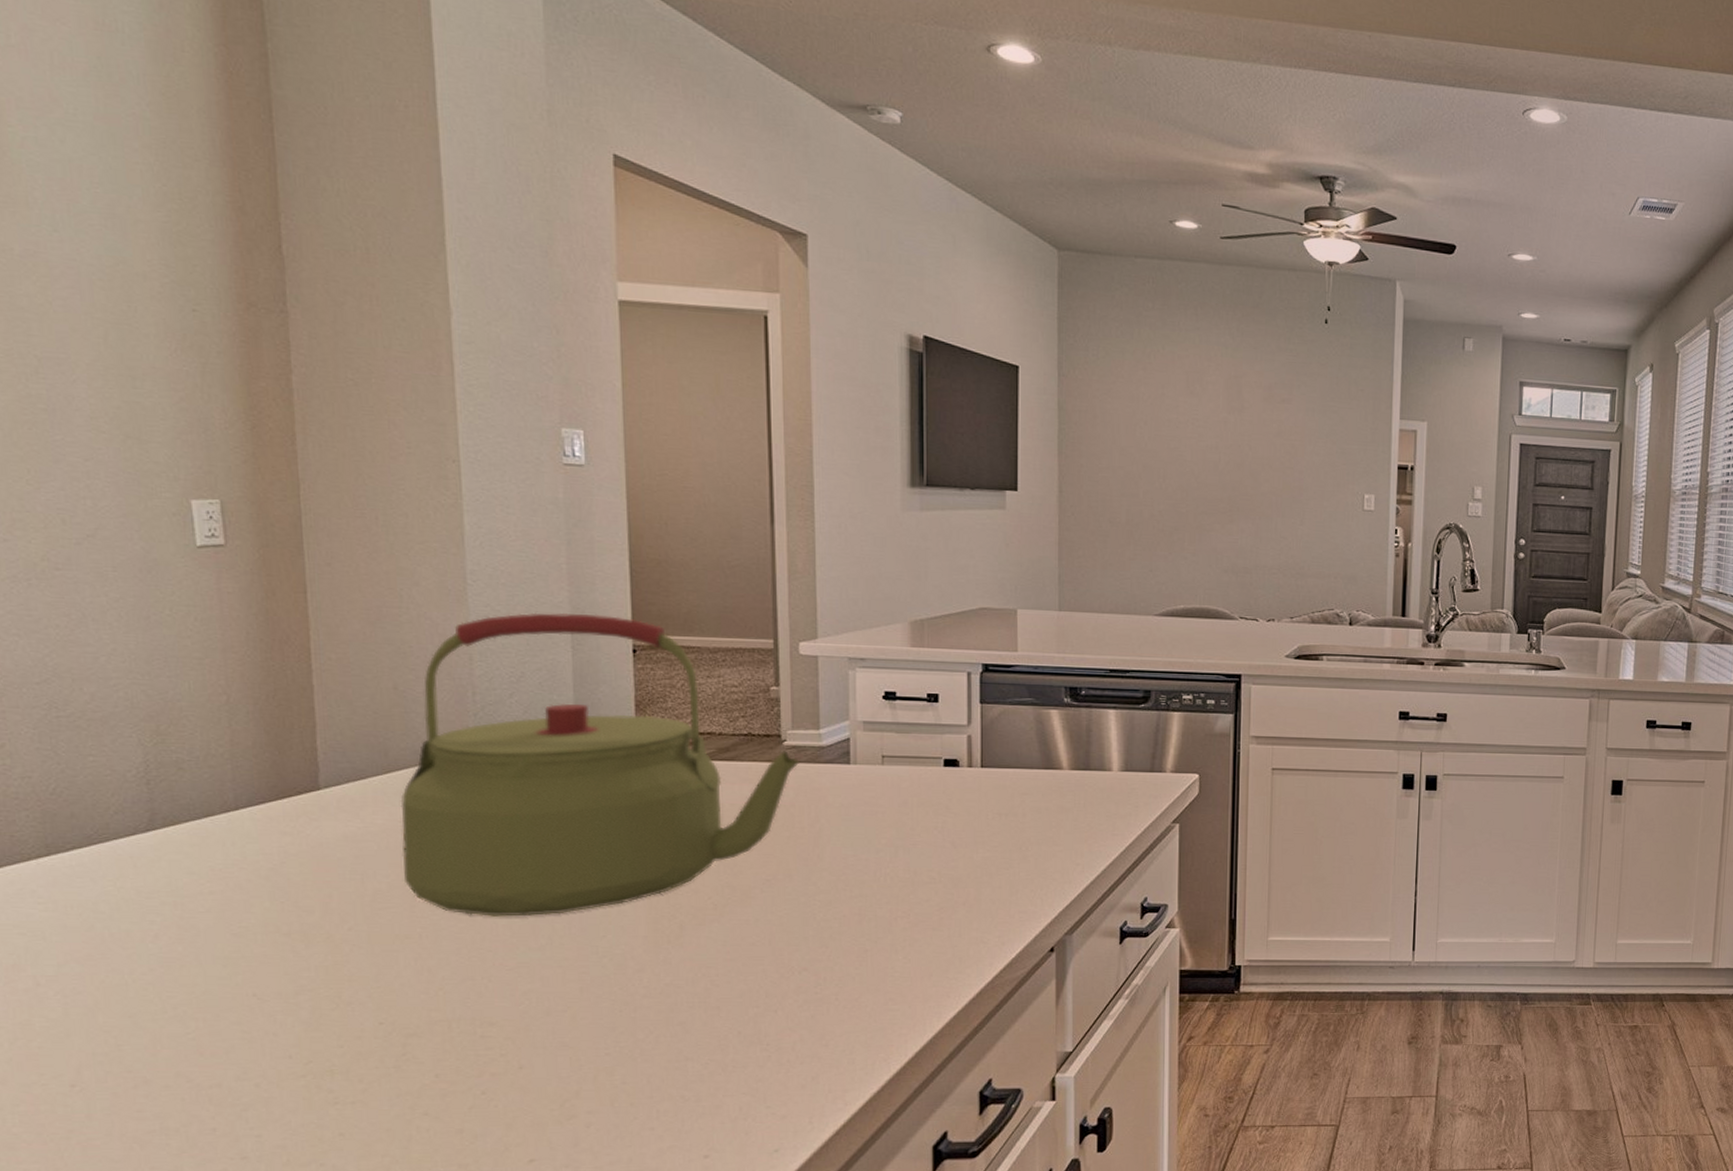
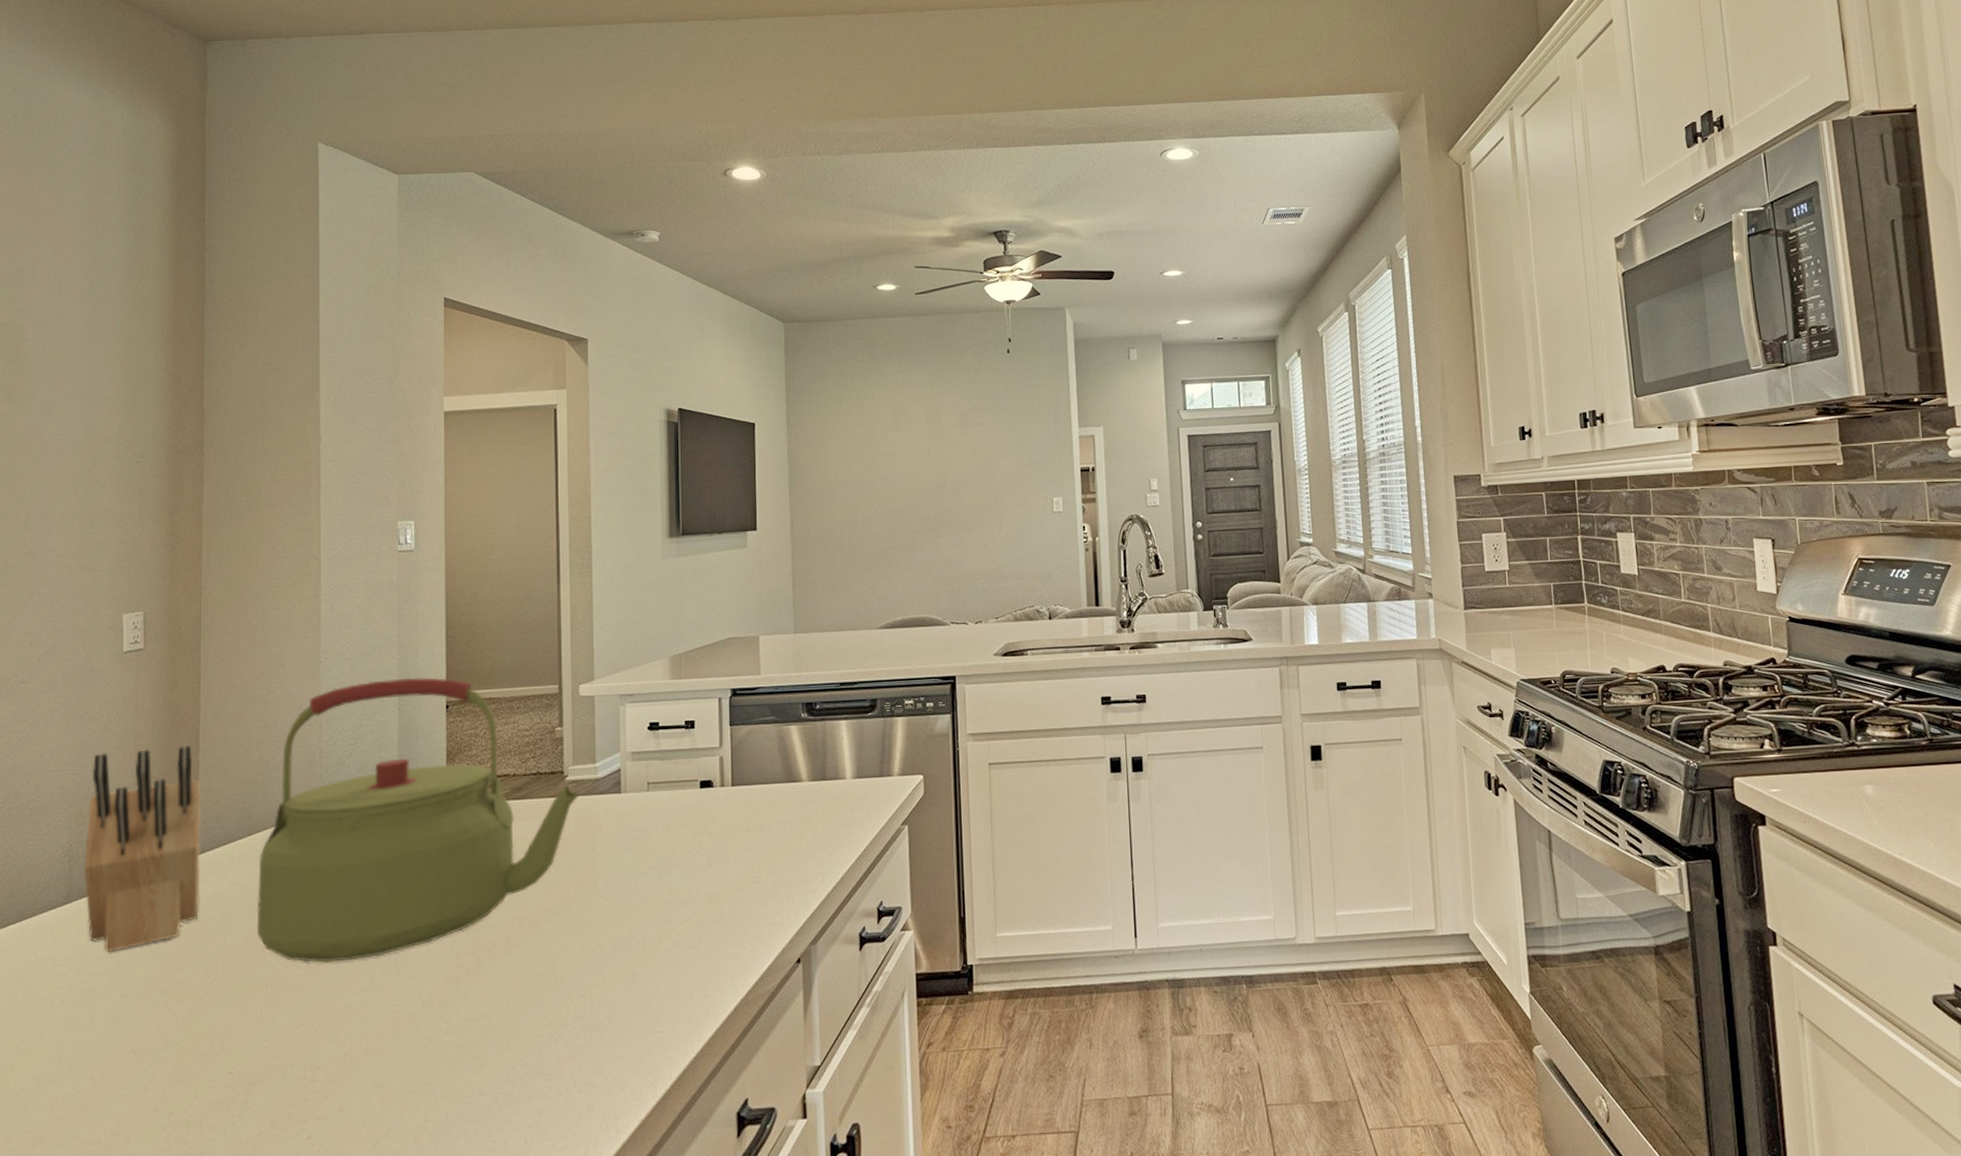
knife block: none [167,663,328,889] -> present [83,744,201,953]

